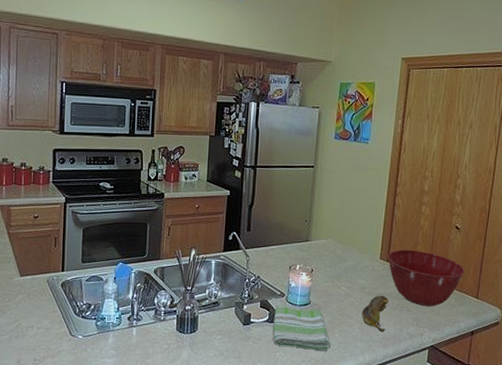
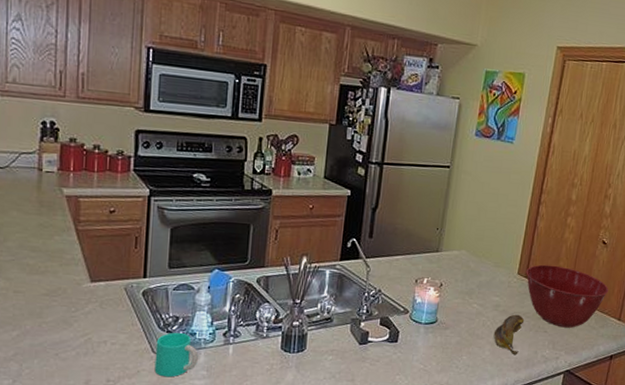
cup: none [72,317,108,357] -> present [154,332,198,377]
dish towel: present [273,307,331,351] -> none [392,325,457,375]

